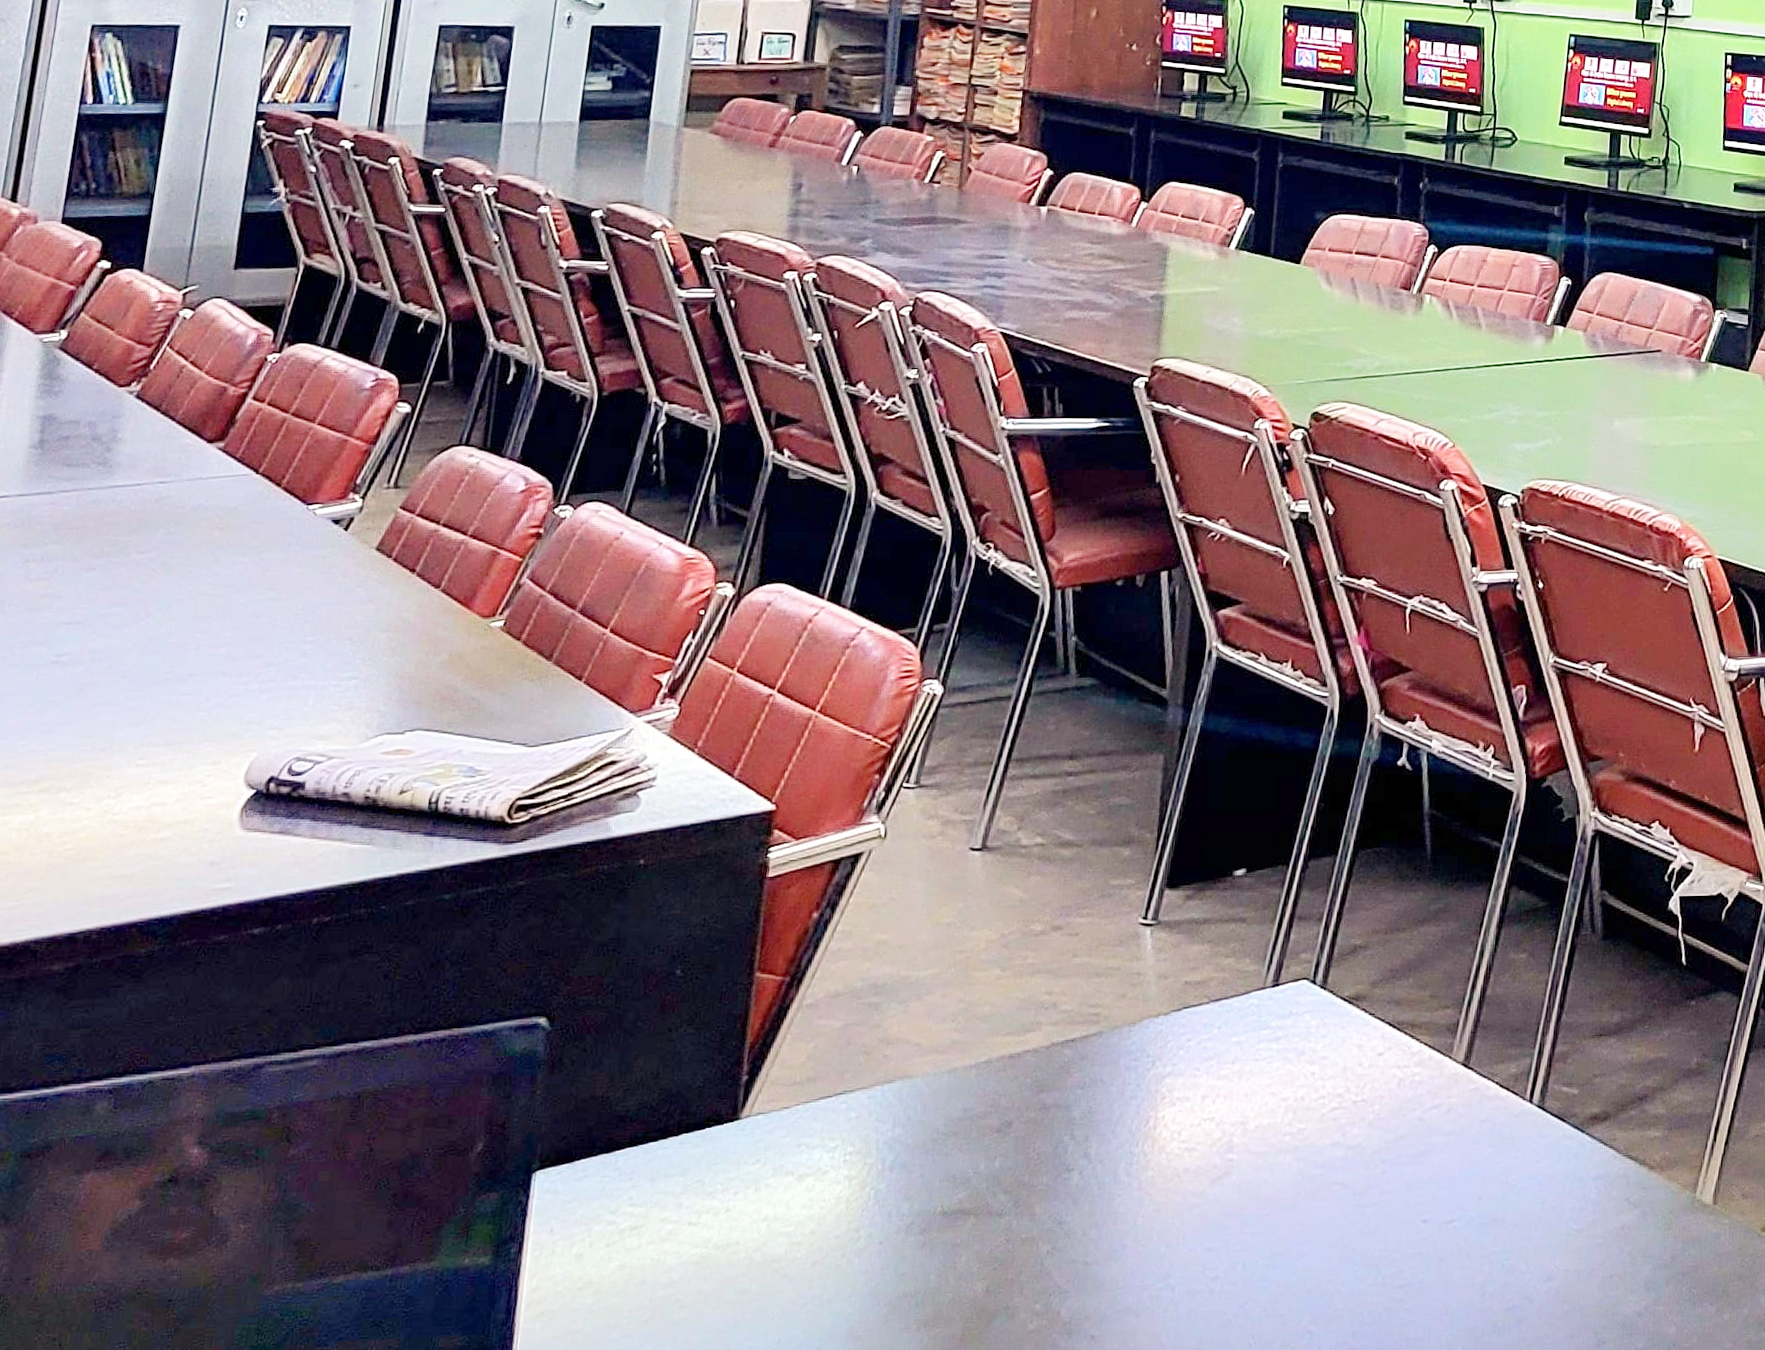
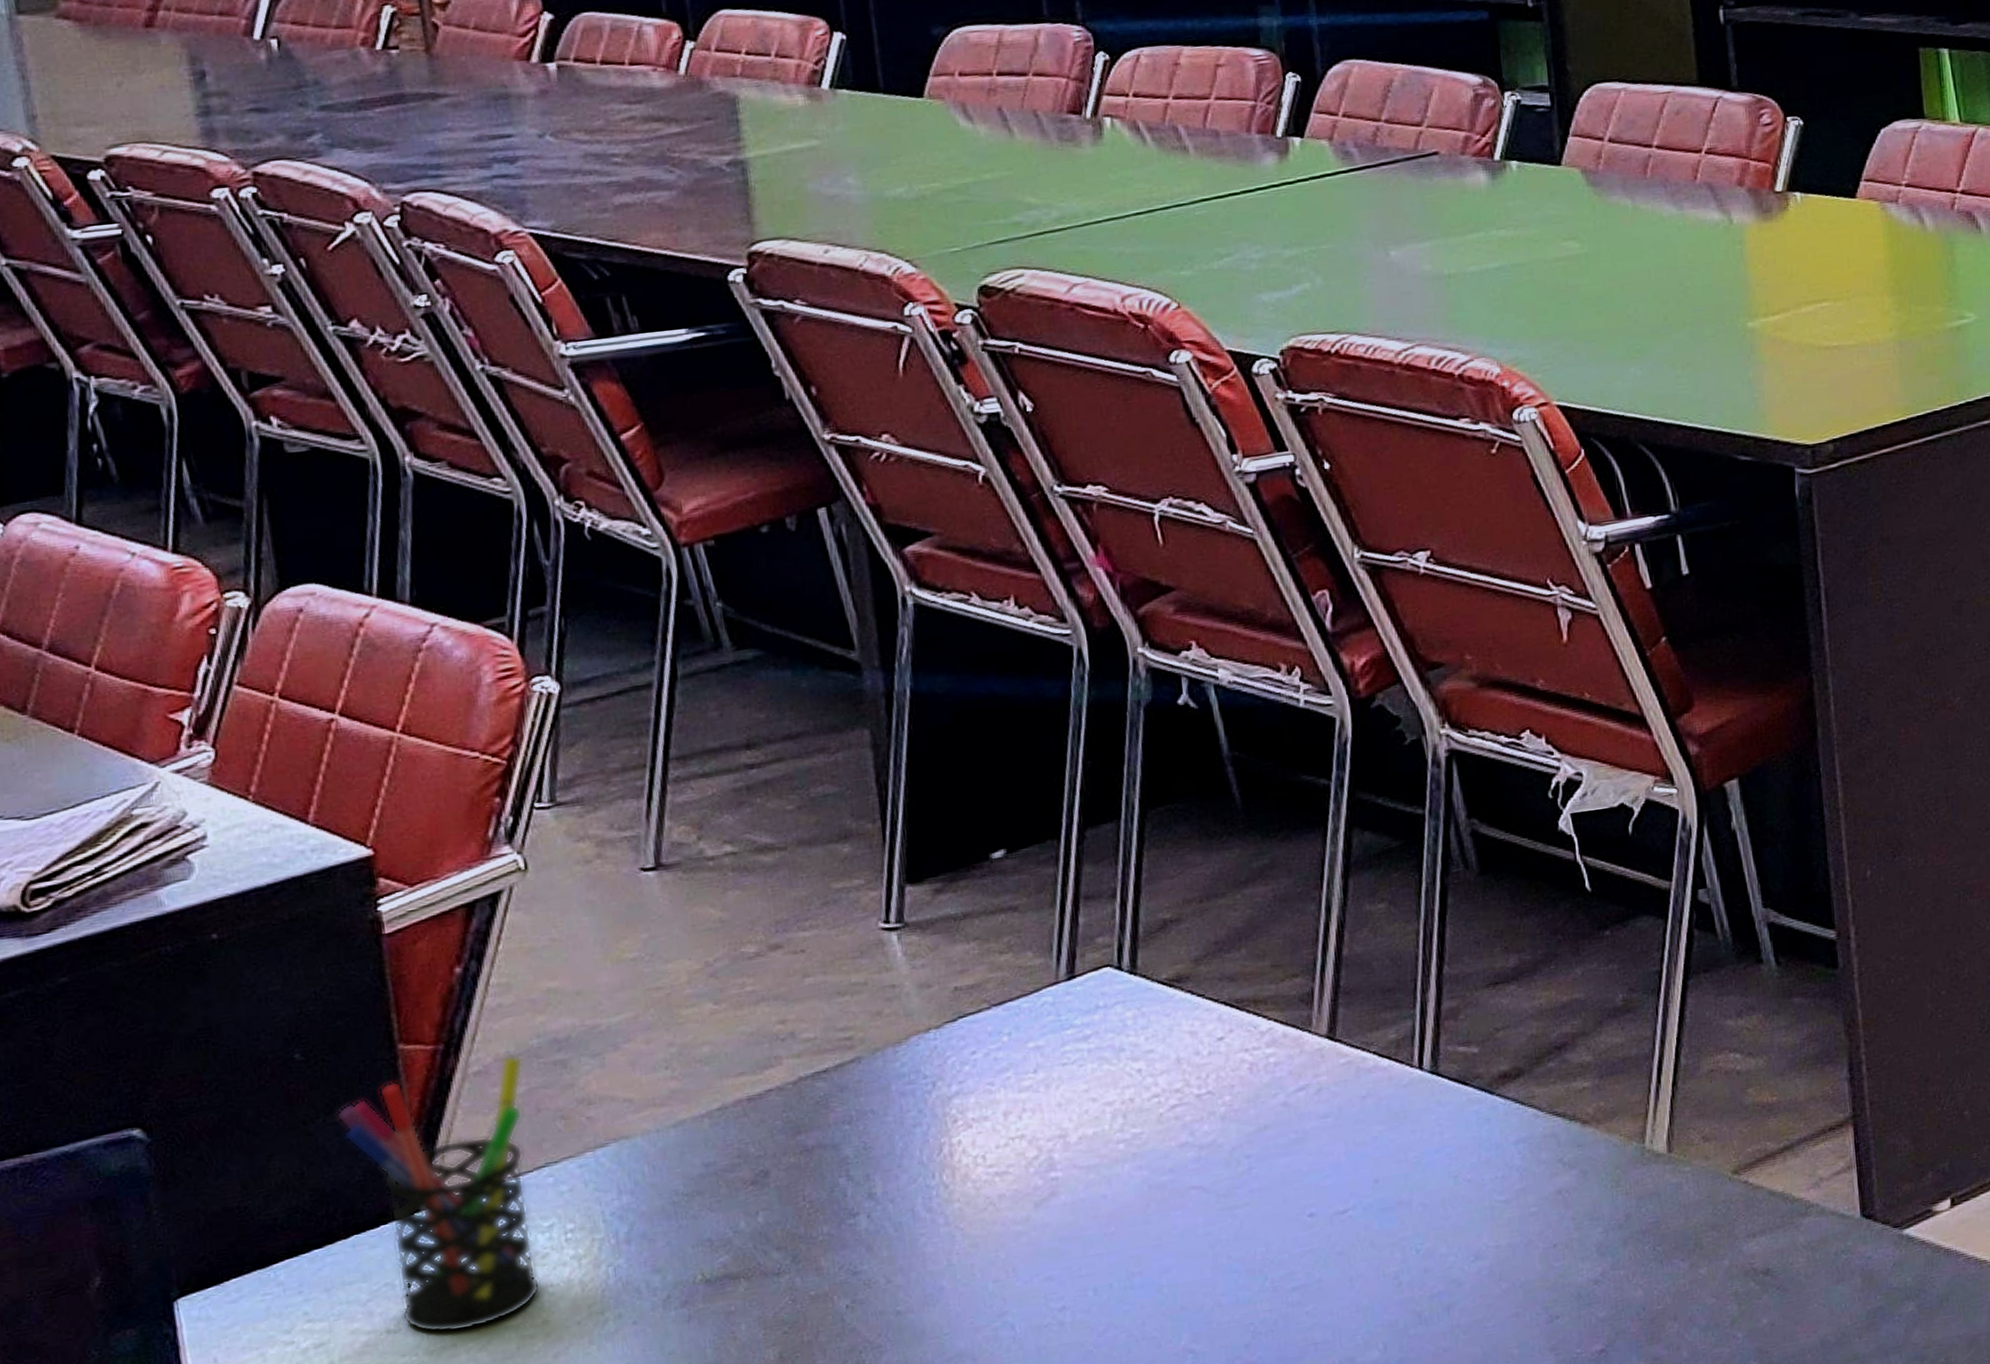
pen holder: none [695,993,847,1232] -> present [337,1054,541,1334]

